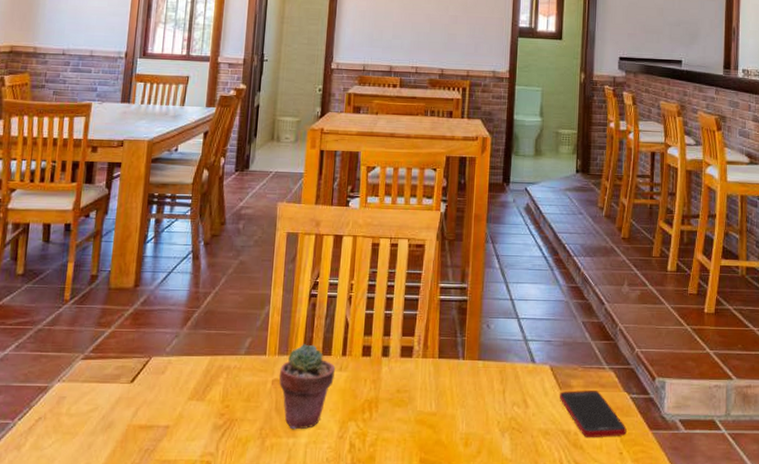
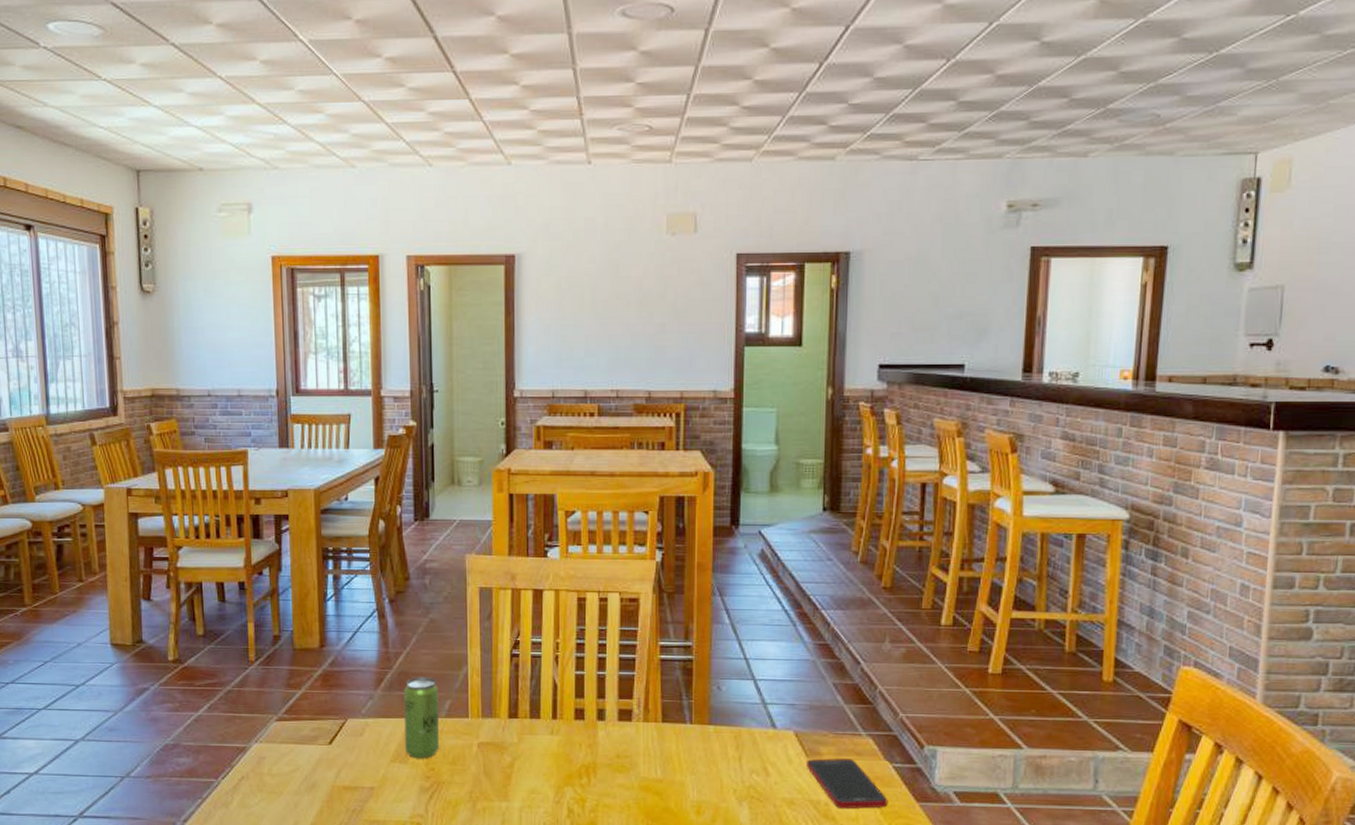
beverage can: none [204,316,241,395] -> present [404,677,440,758]
potted succulent: present [279,344,336,430] -> none [484,706,546,794]

